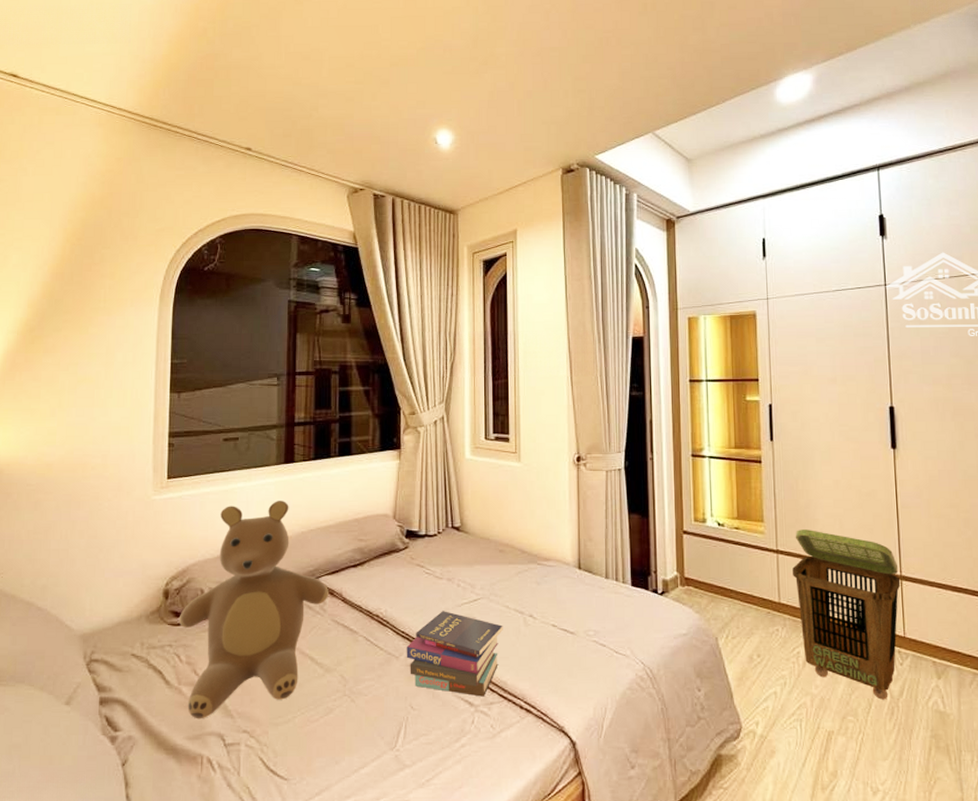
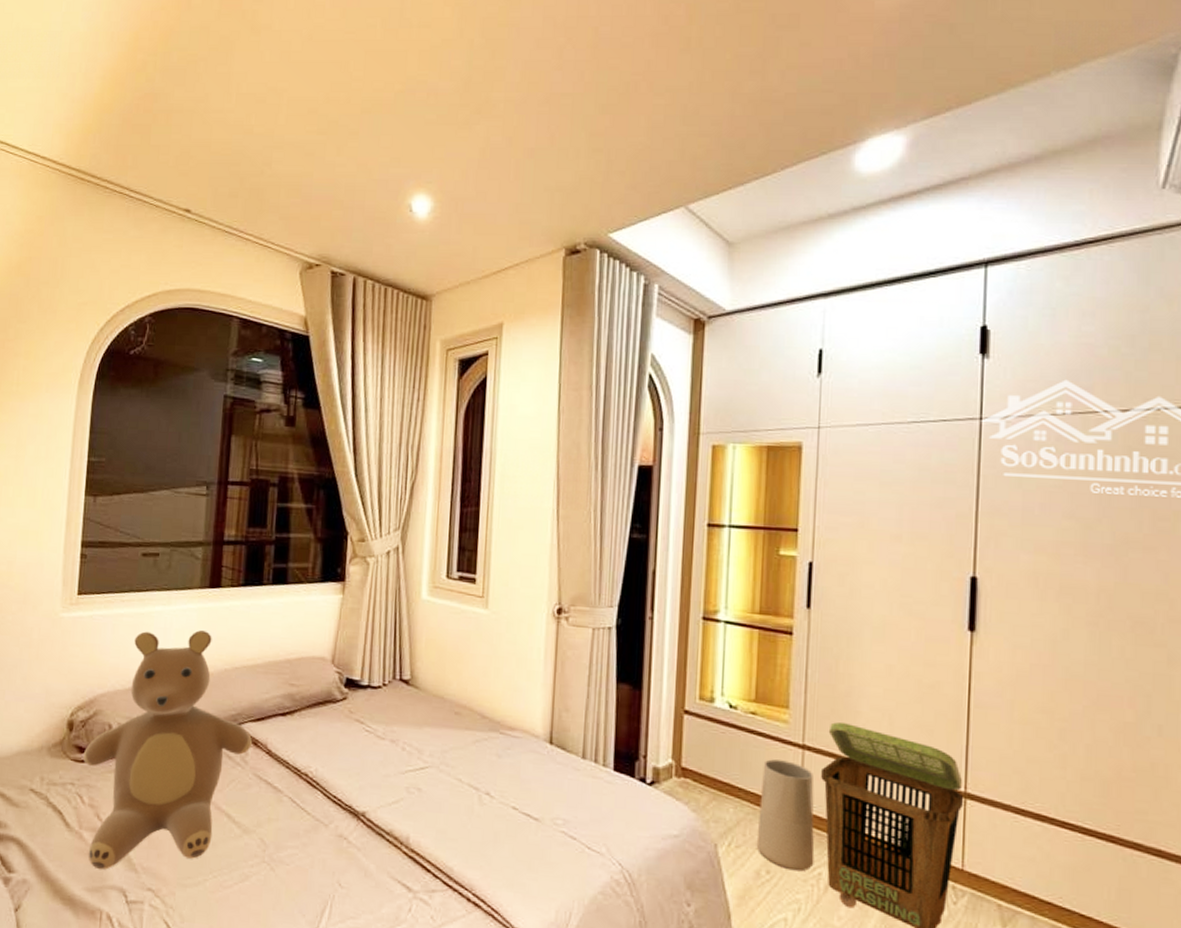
books: present [406,611,503,697] -> none [337,777,453,882]
vase: none [747,564,793,652] -> present [756,759,815,871]

